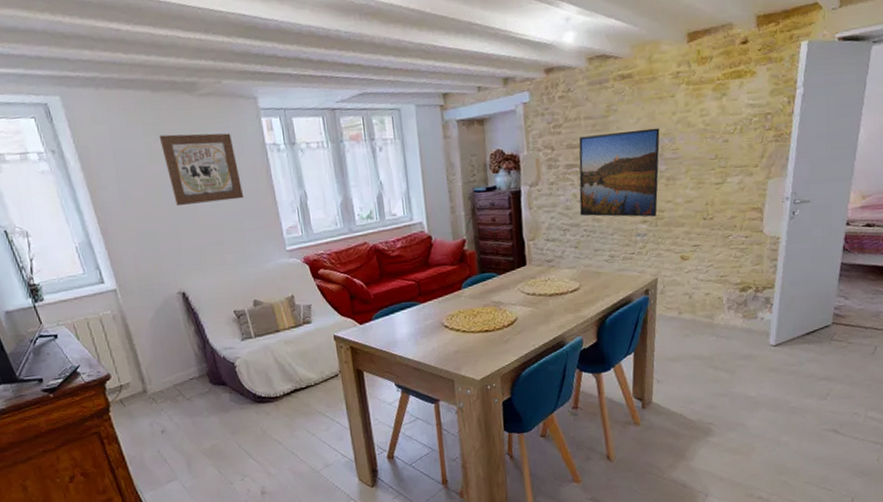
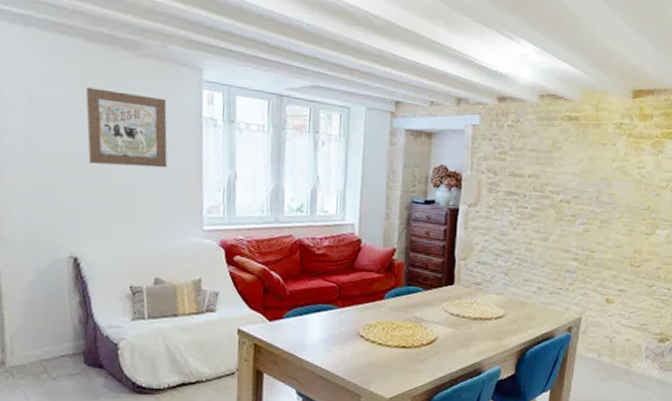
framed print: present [578,127,660,217] -> none [513,167,599,256]

